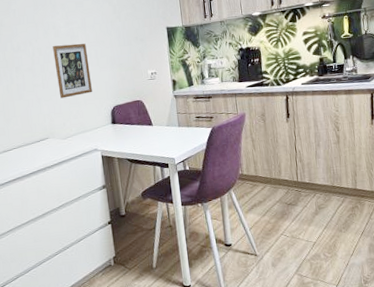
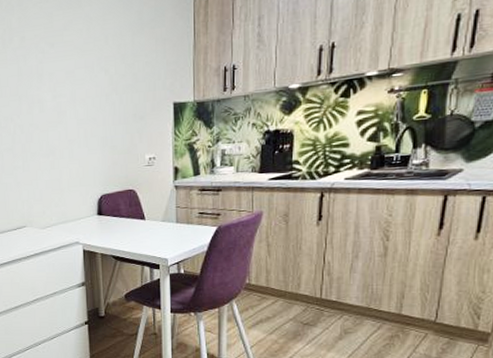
picture frame: present [53,43,92,99] -> none [36,120,78,184]

